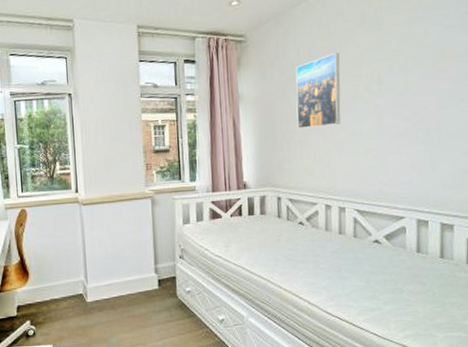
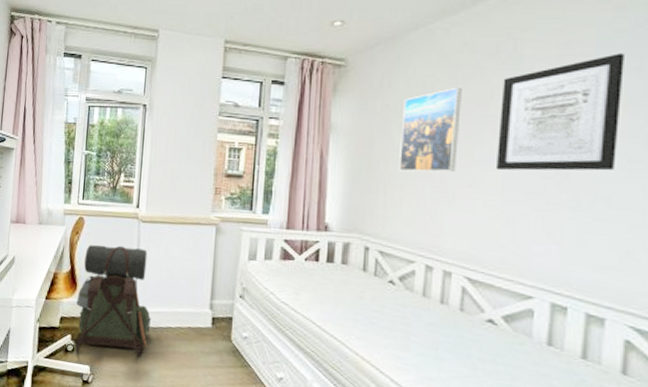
backpack: none [30,230,105,334] -> present [74,244,152,357]
wall art: none [369,14,453,119] -> present [495,53,624,171]

